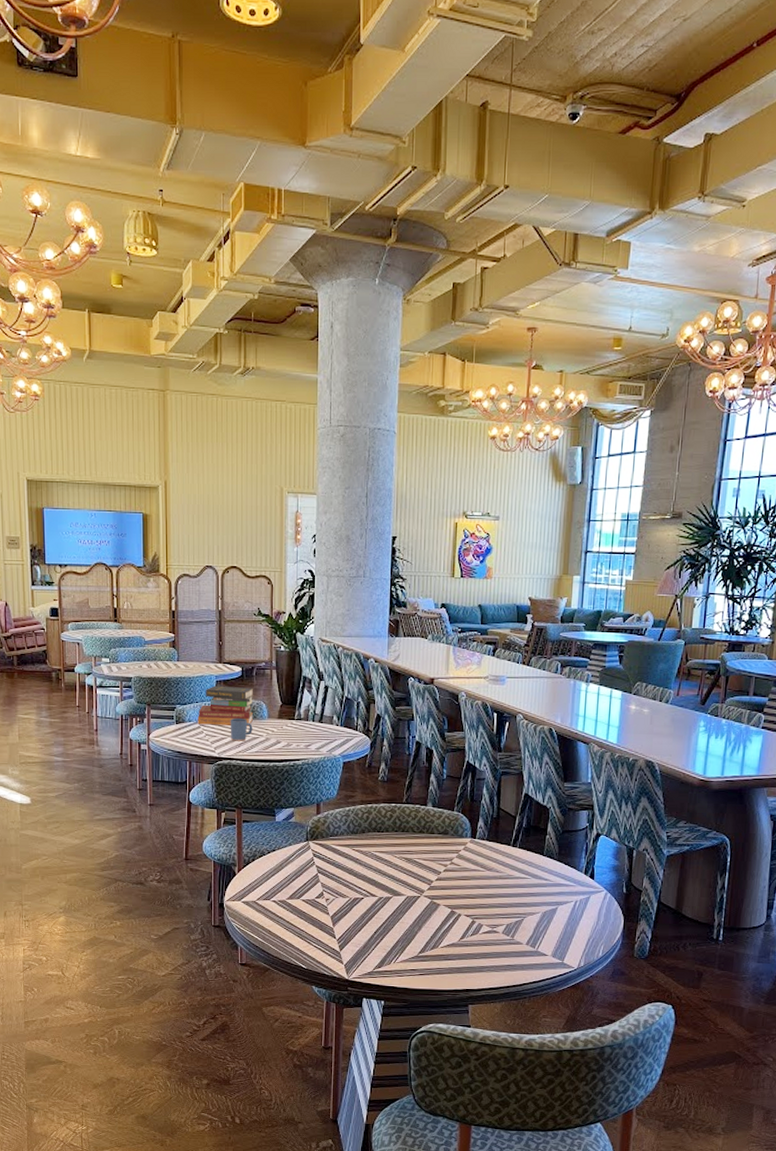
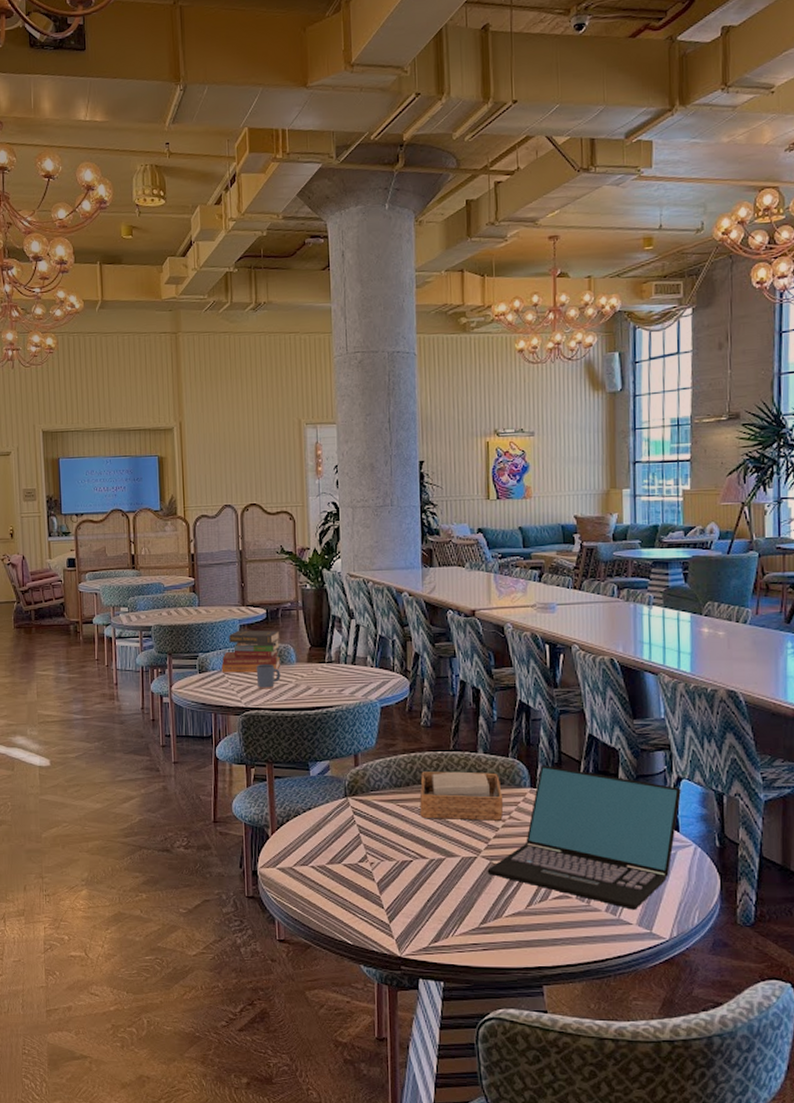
napkin holder: none [373,821,447,866] -> present [419,771,504,821]
laptop: none [428,819,599,944] -> present [487,765,681,910]

